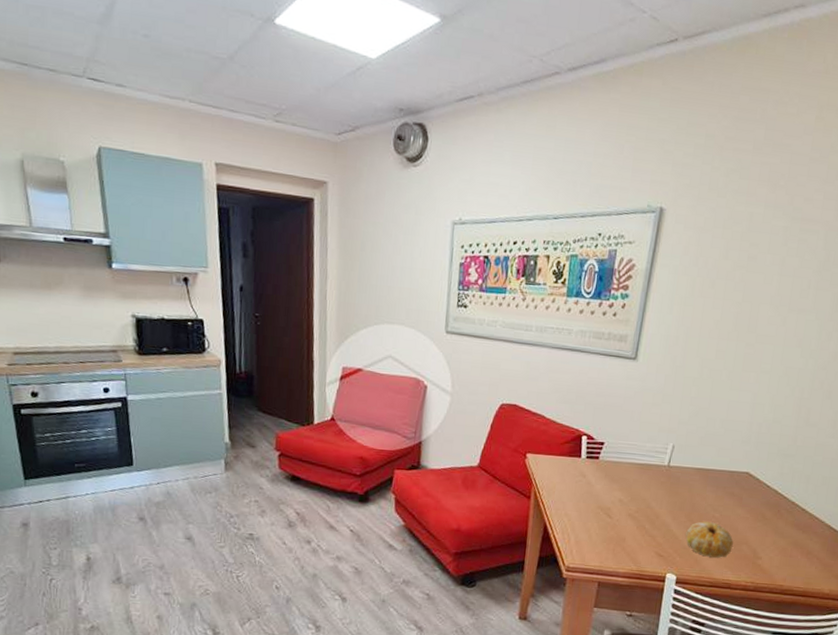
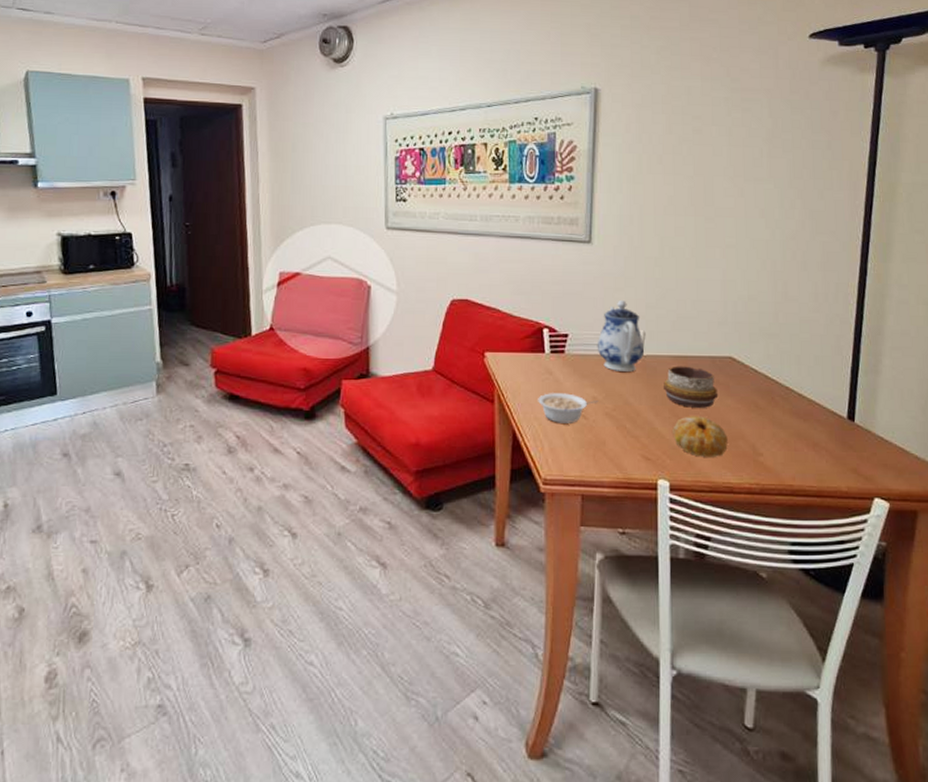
legume: none [570,493,624,521] -> present [538,393,599,423]
teapot: none [629,415,672,480] -> present [597,300,645,371]
decorative bowl: none [683,477,732,516] -> present [662,366,719,408]

